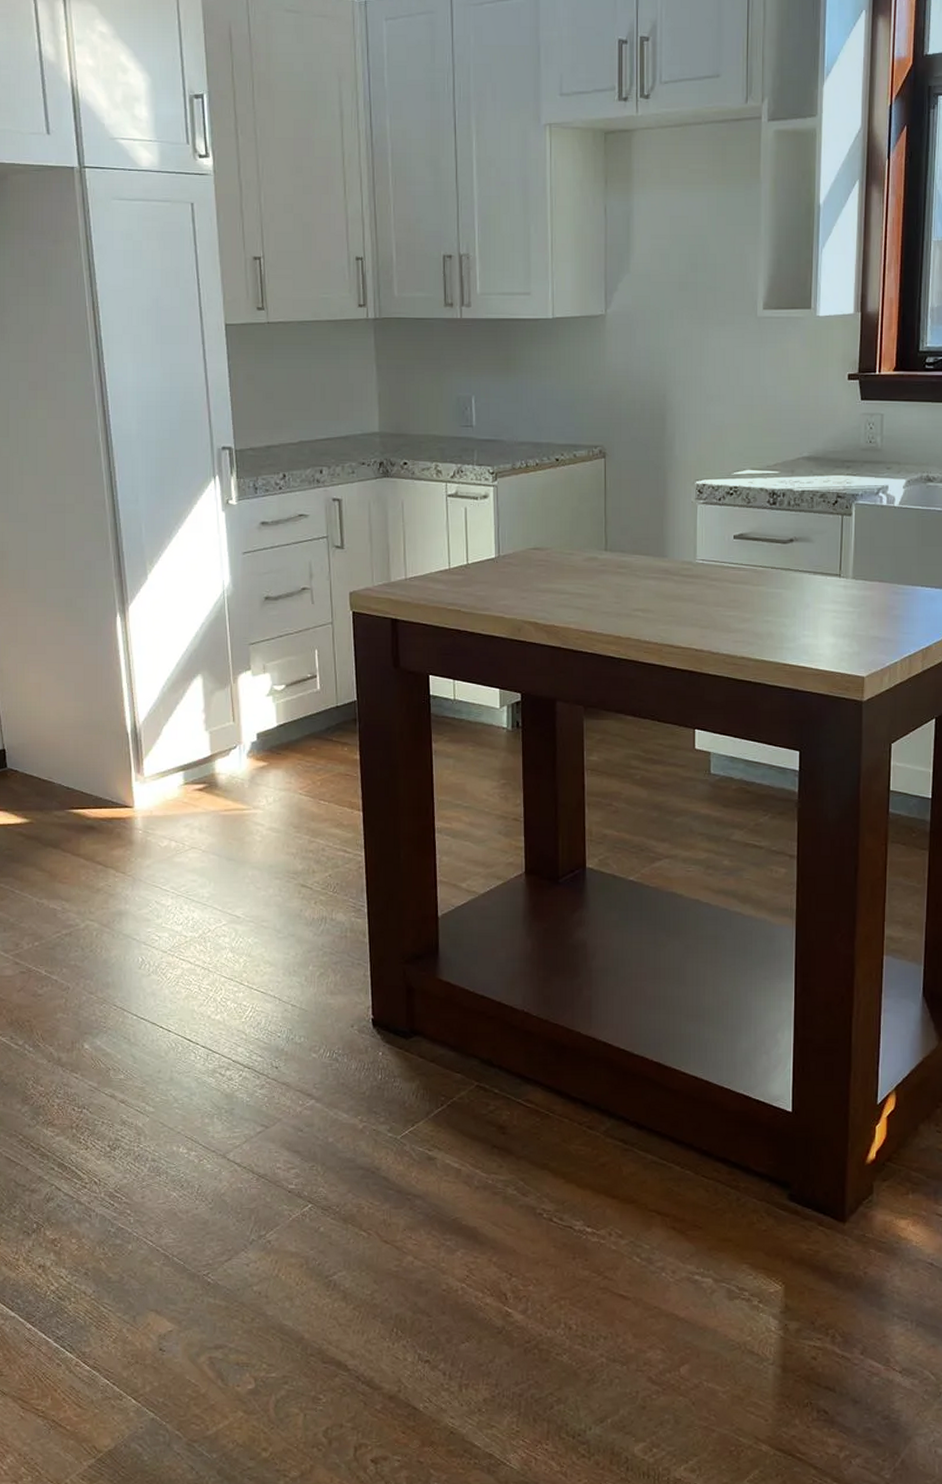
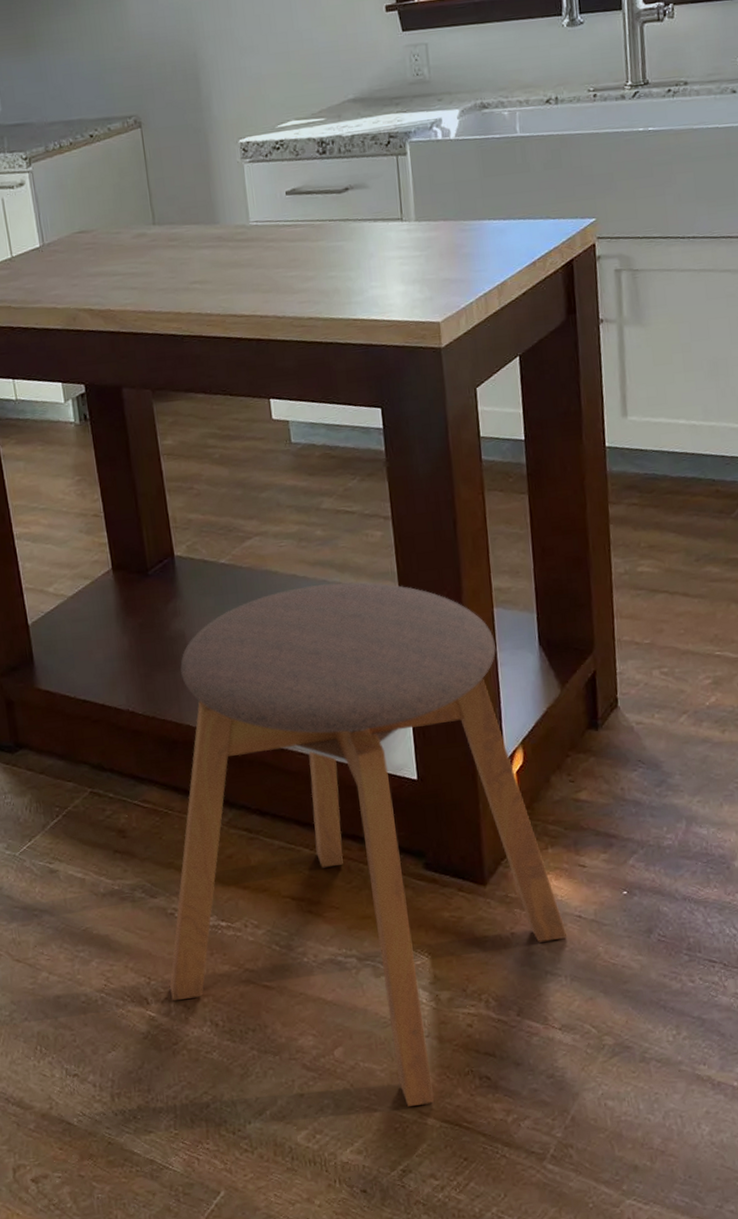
stool: none [529,912,918,1431] -> present [169,582,568,1106]

